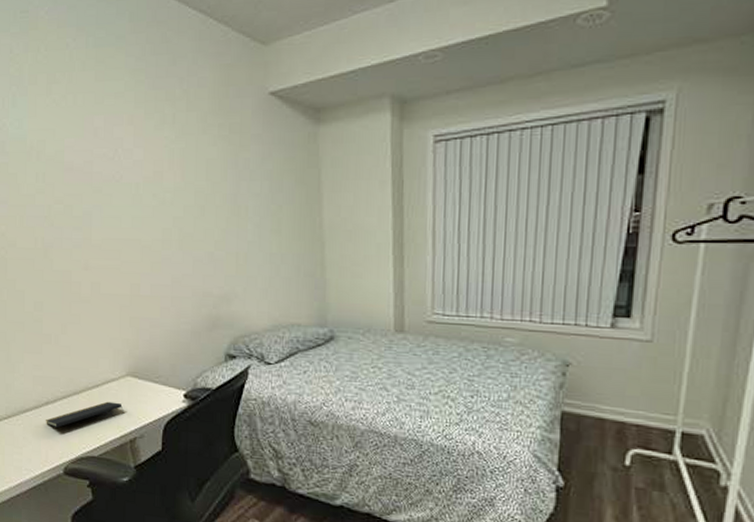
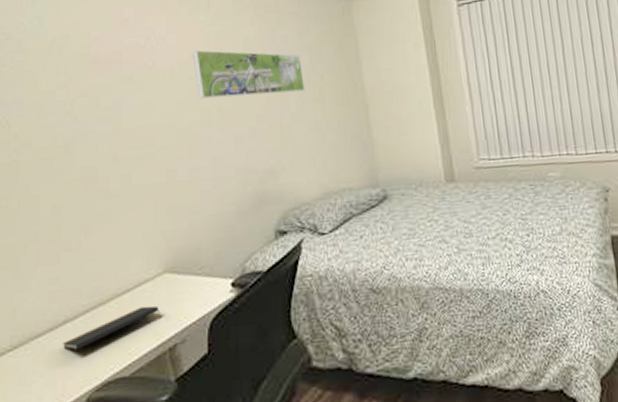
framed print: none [157,168,264,221] -> present [192,50,306,99]

